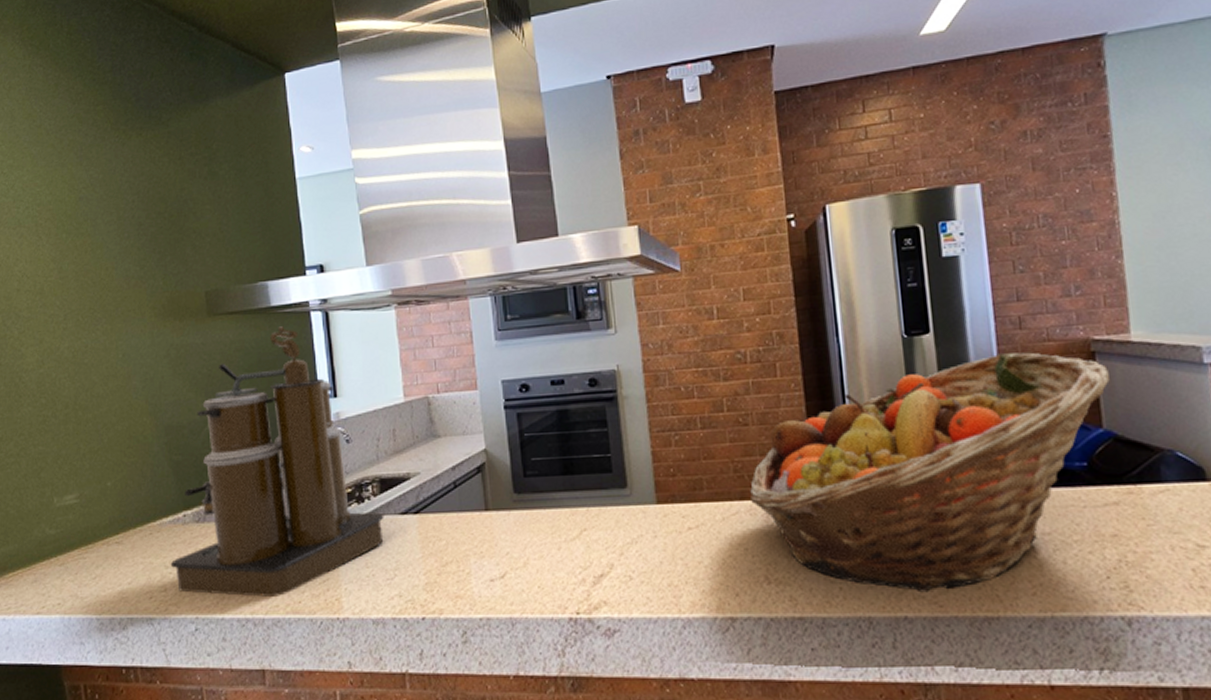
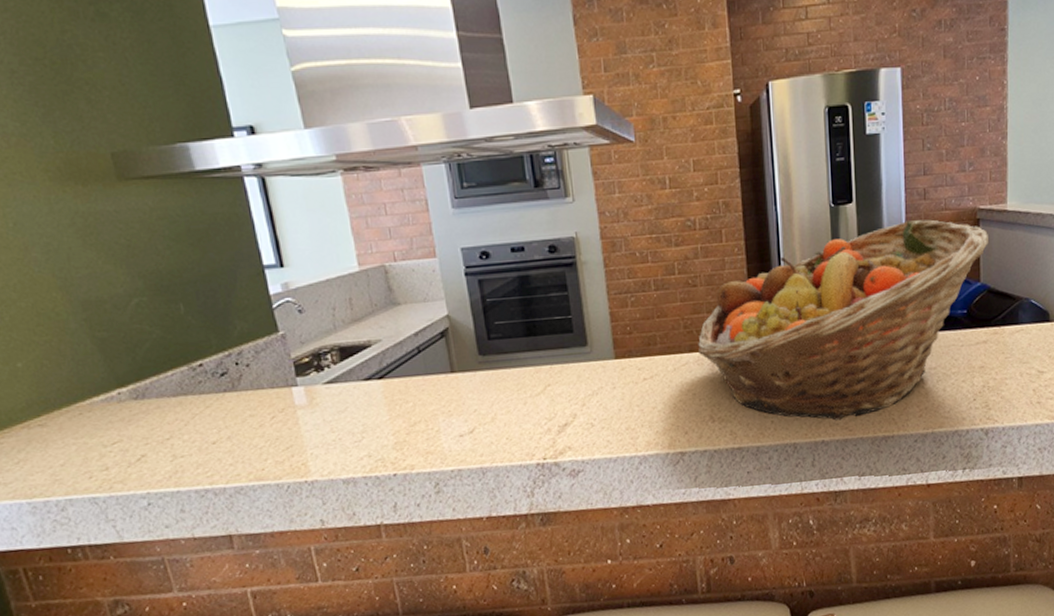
coffee maker: present [170,326,384,597] -> none [109,192,348,470]

